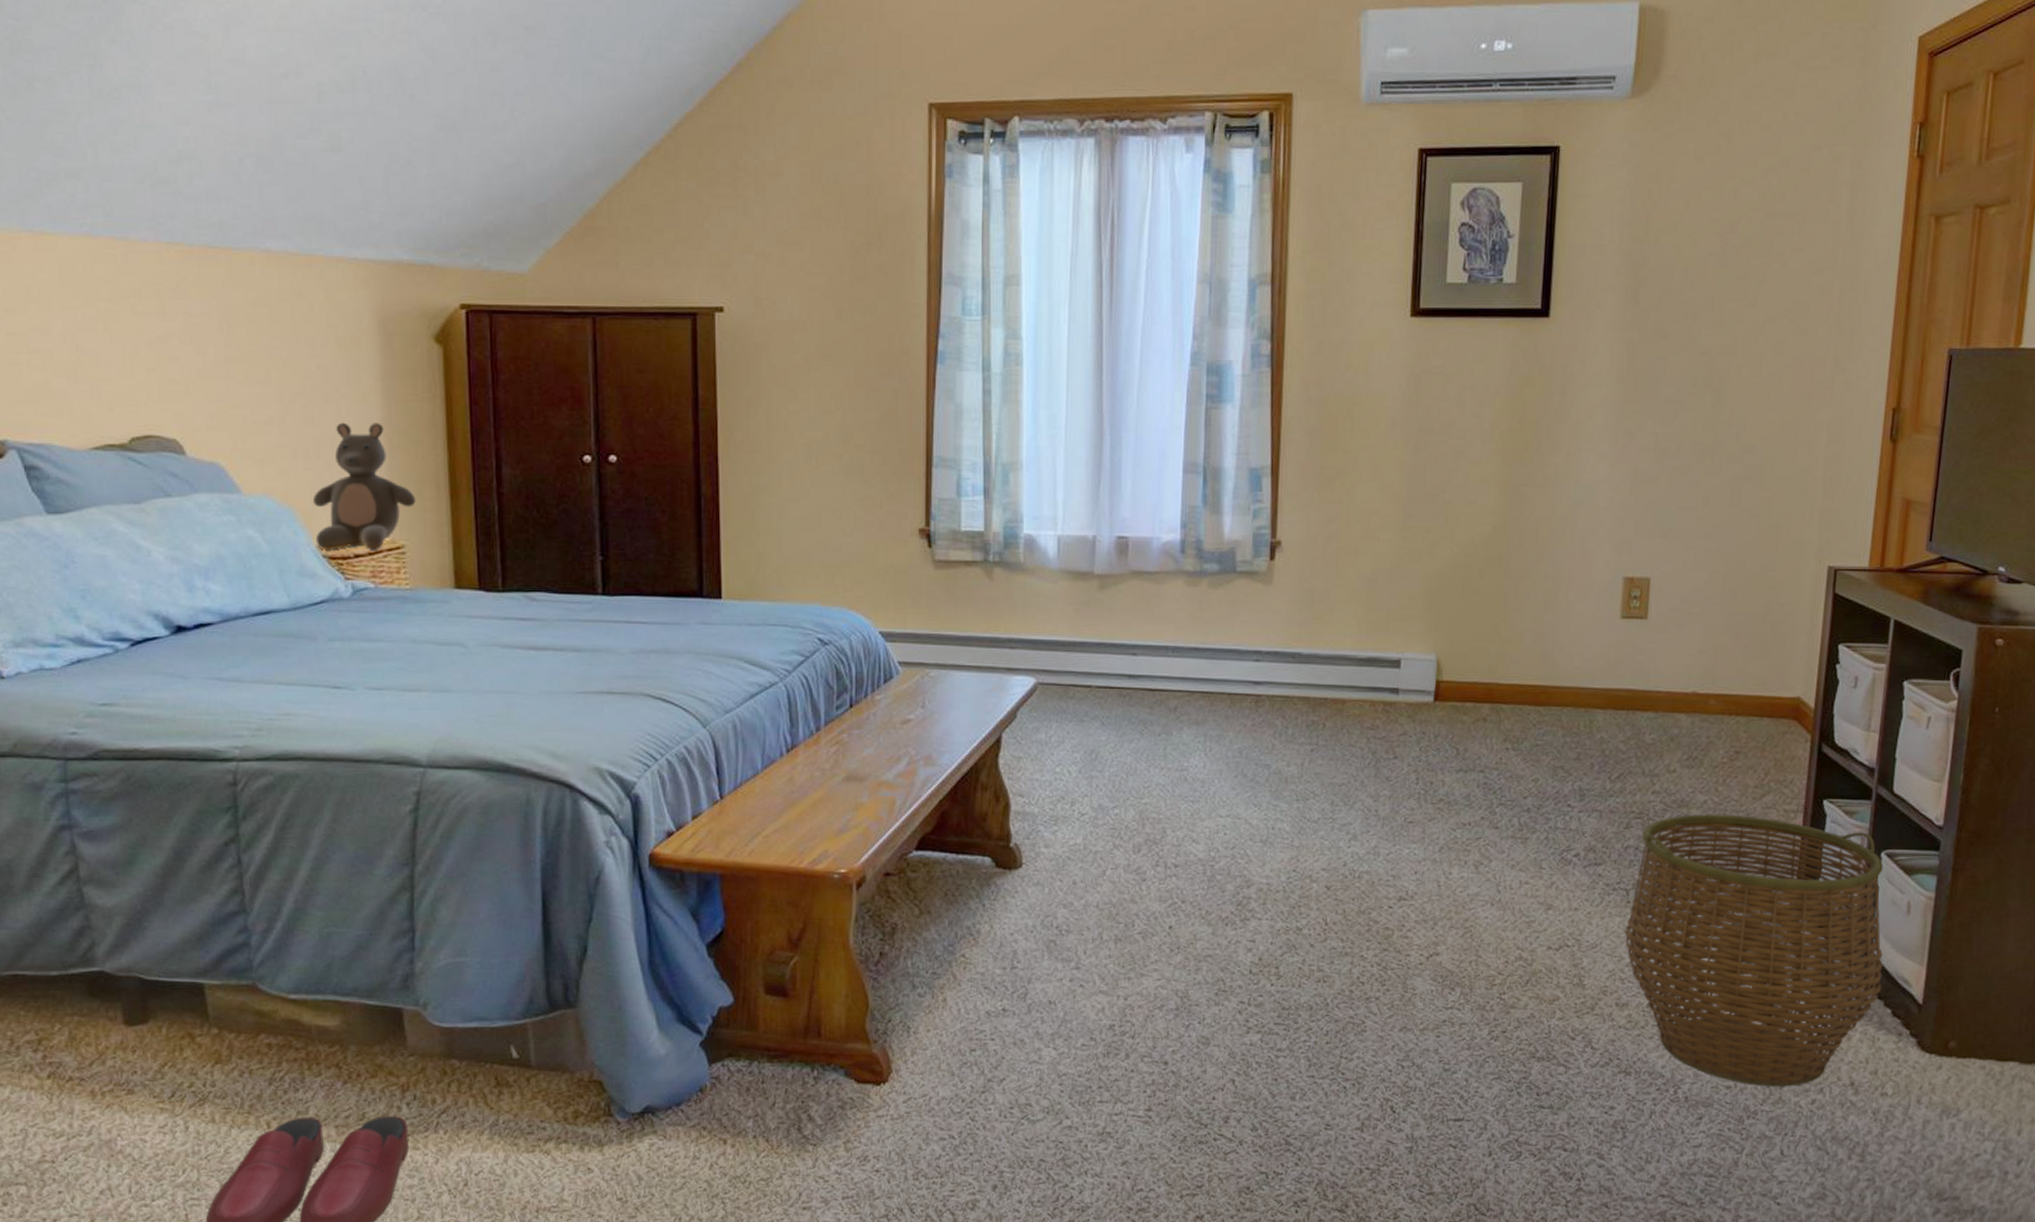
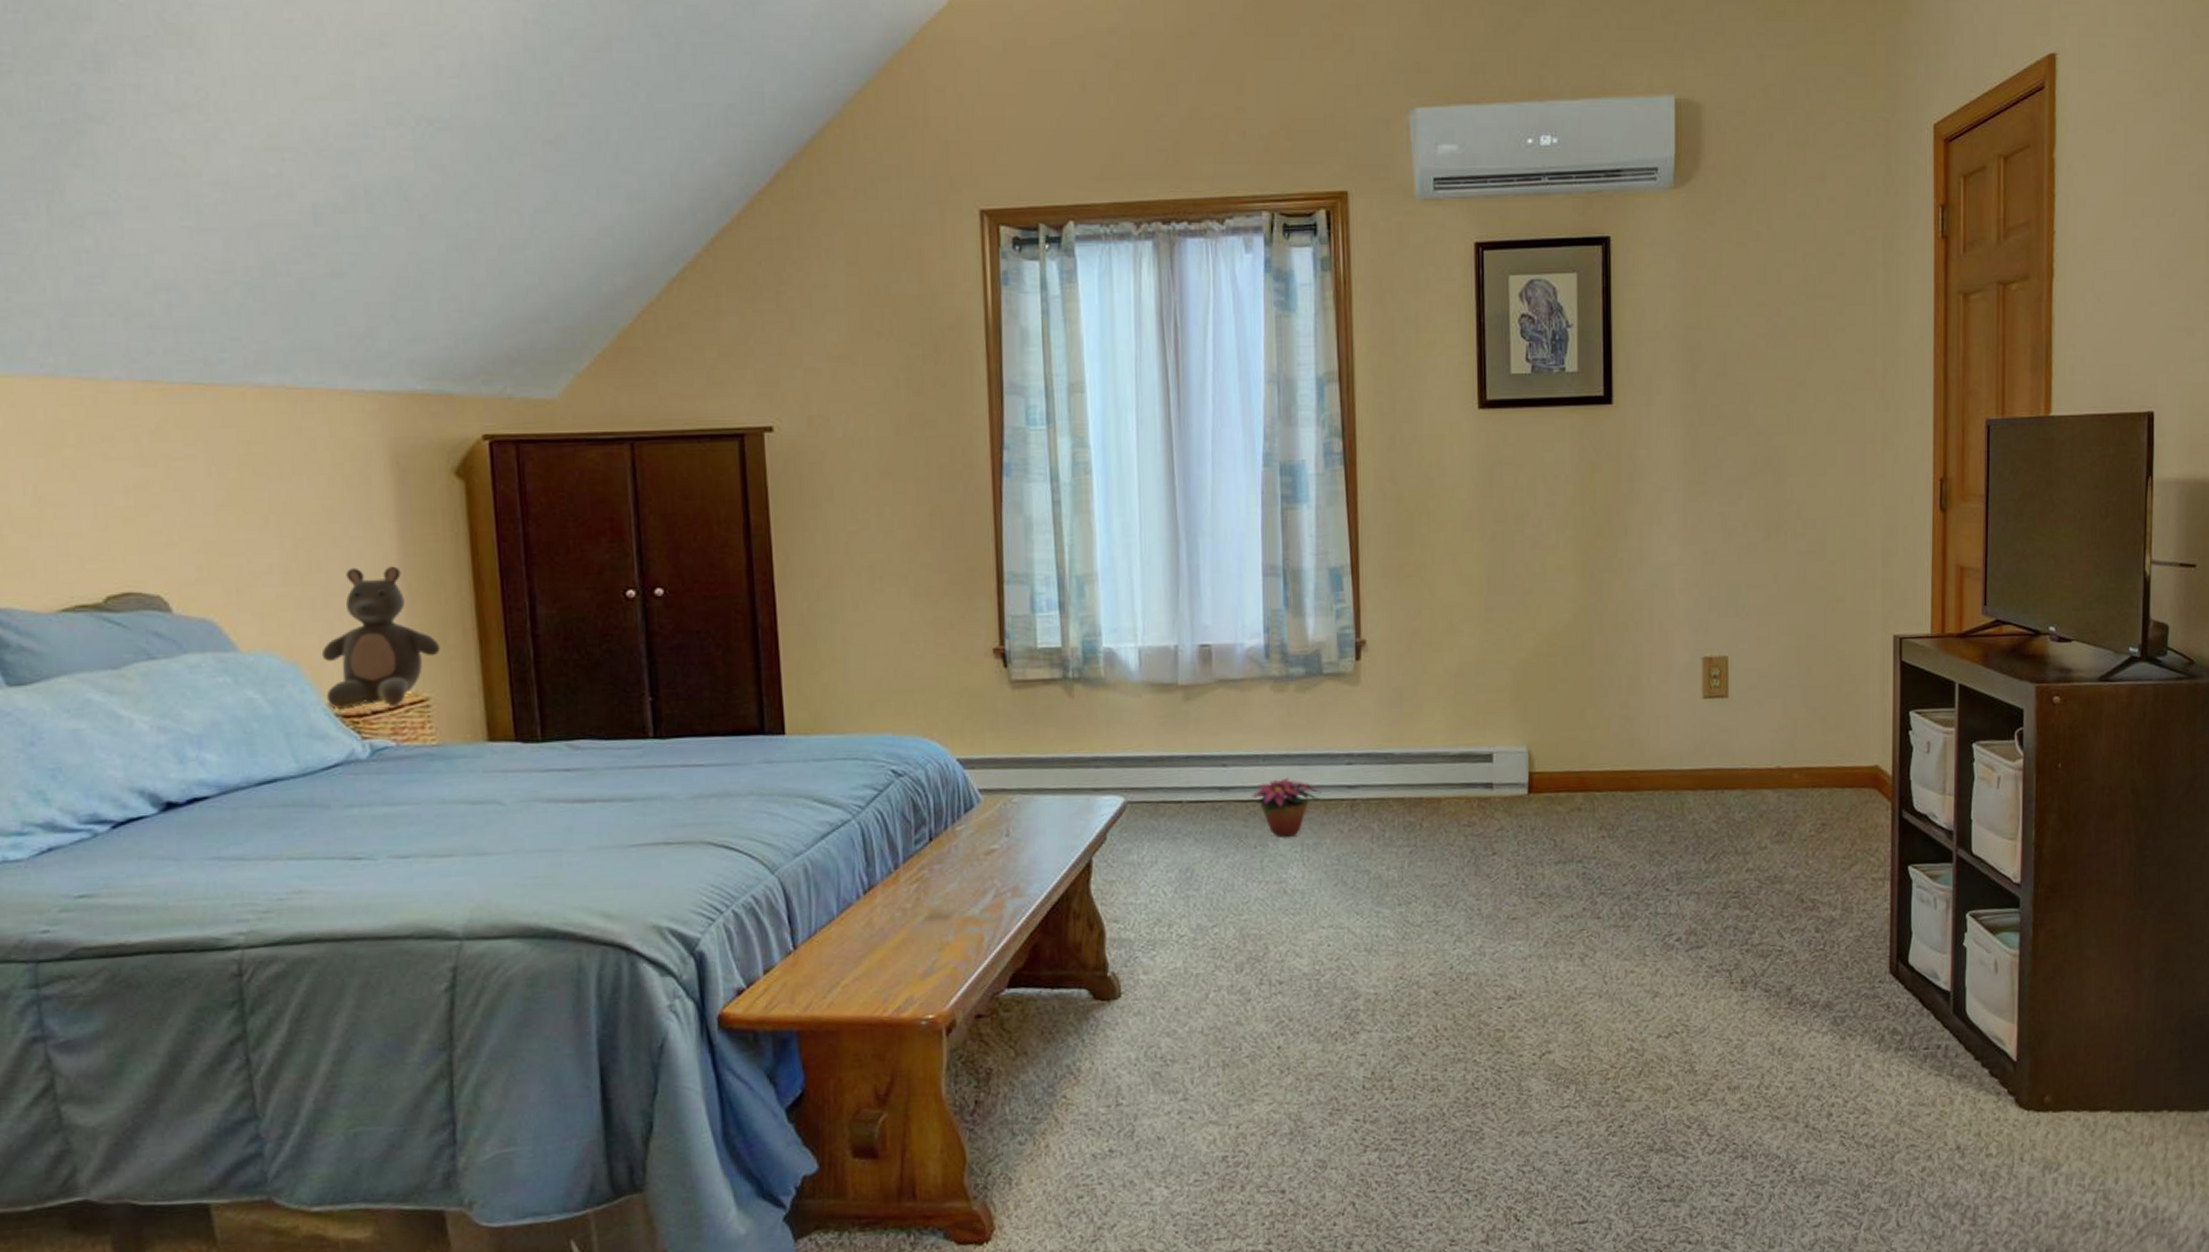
flower arrangement: none [1157,669,1232,728] -> present [1250,777,1326,838]
basket: present [1624,814,1884,1087] -> none [1730,887,1978,1158]

